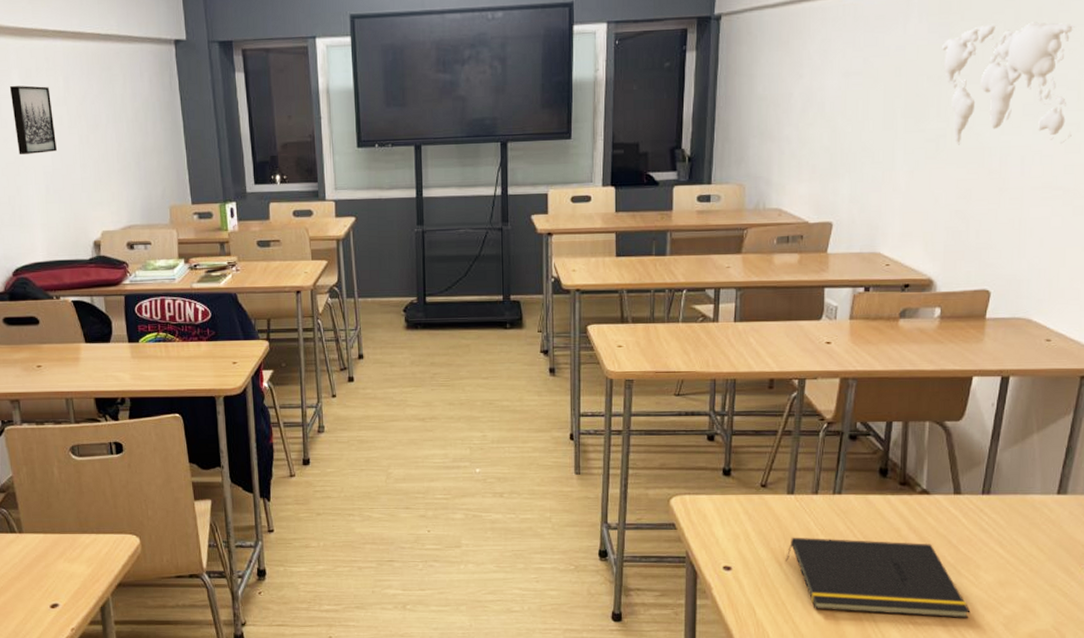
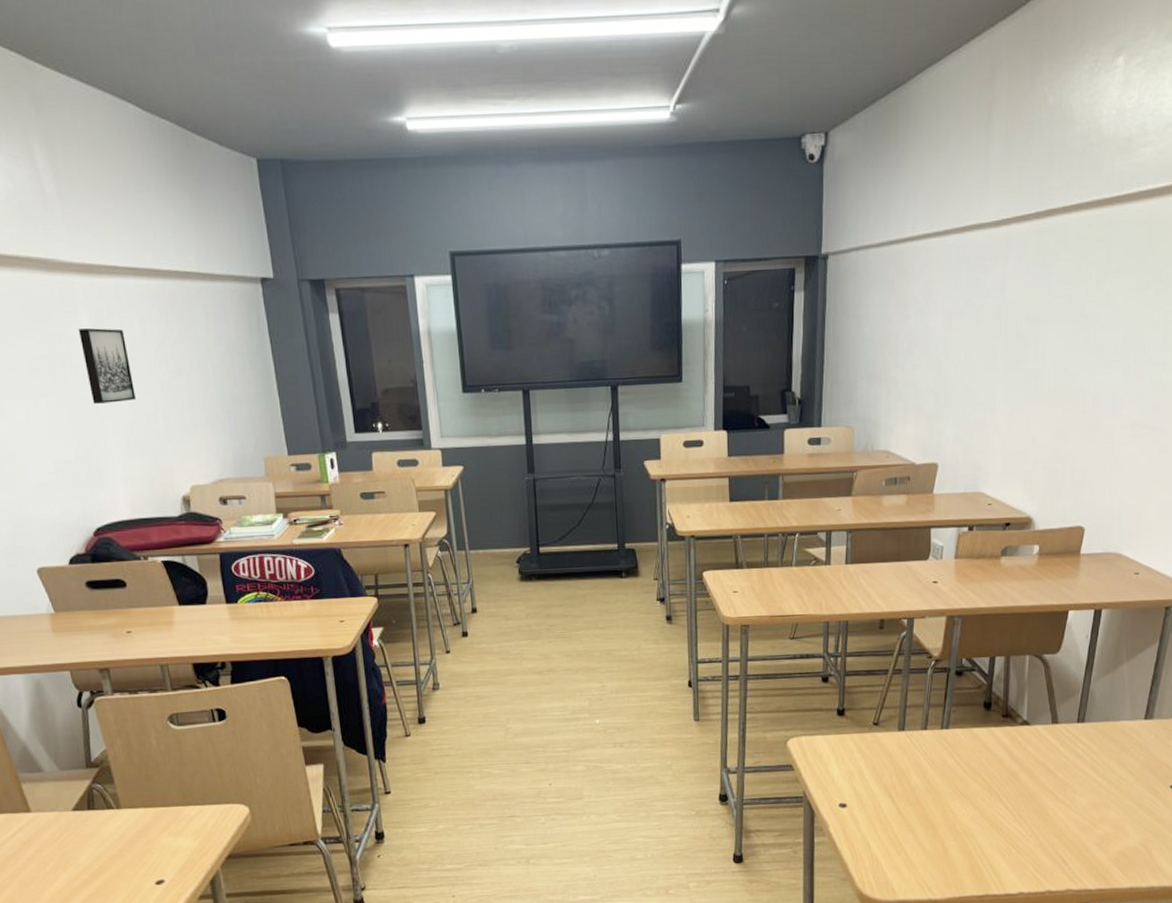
notepad: present [786,537,971,618] -> none [898,771,1067,841]
world map: present [941,21,1075,145] -> none [1038,263,1161,385]

